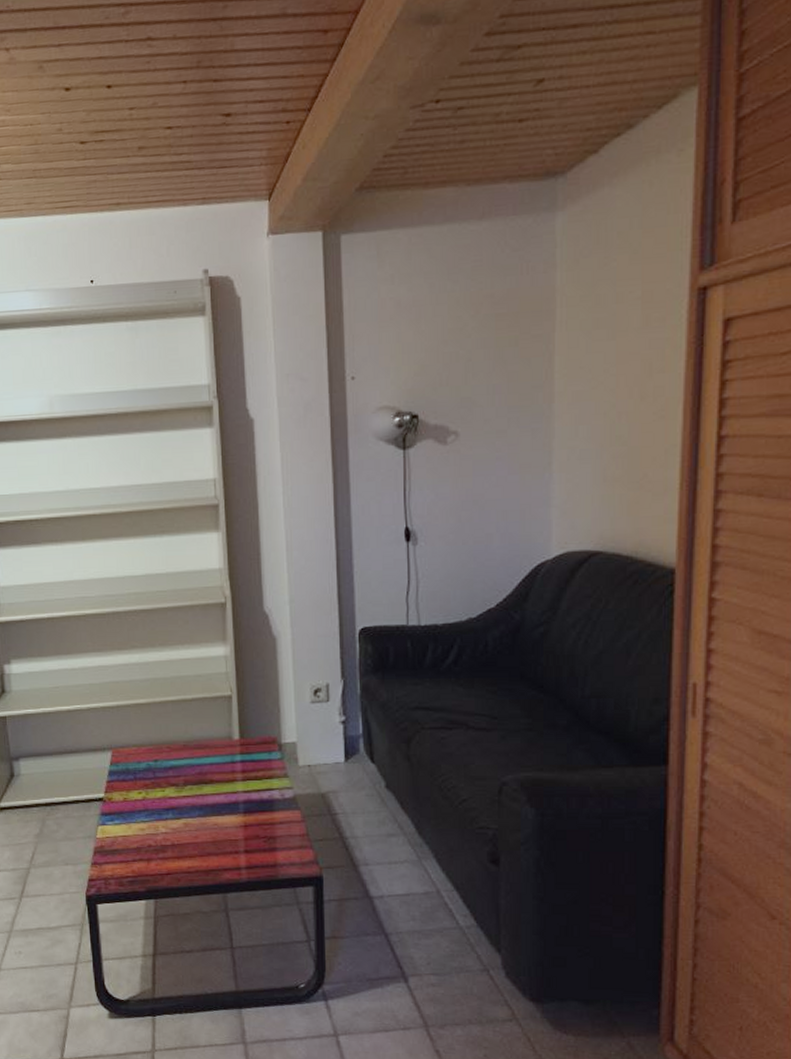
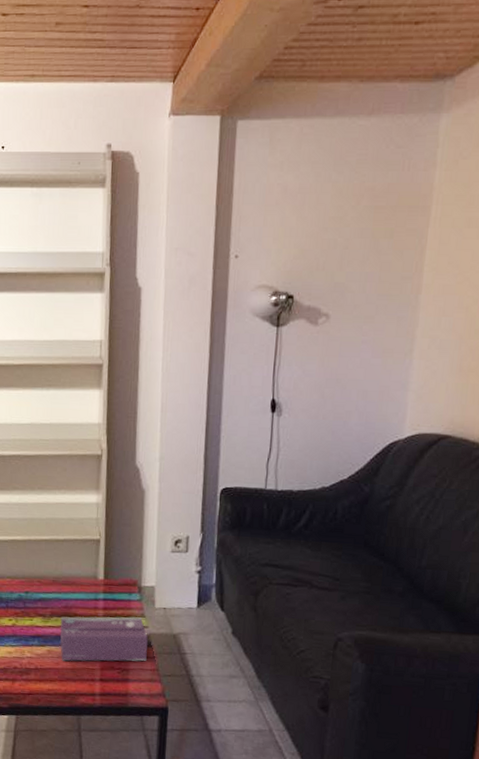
tissue box: none [195,778,295,834] -> present [60,616,149,661]

